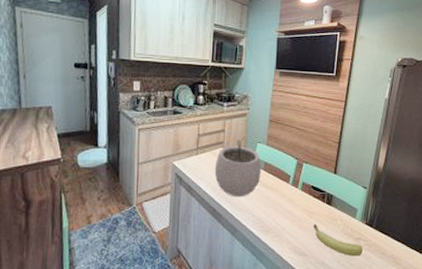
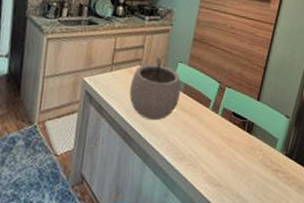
fruit: present [313,224,363,257] -> none [231,153,280,189]

